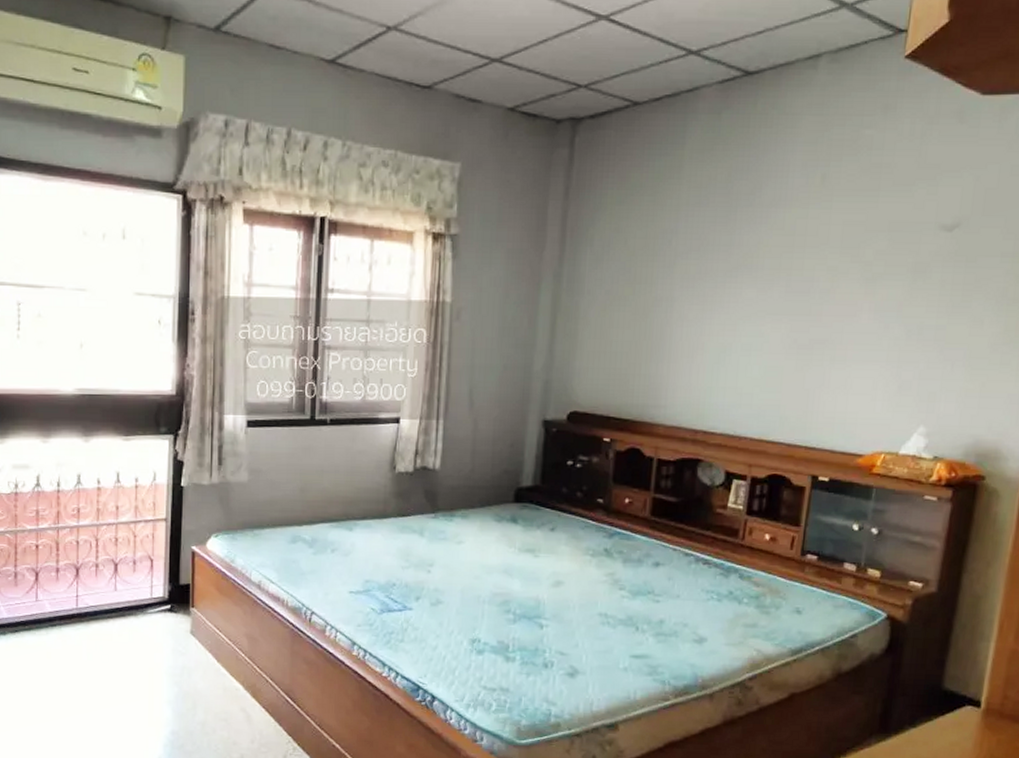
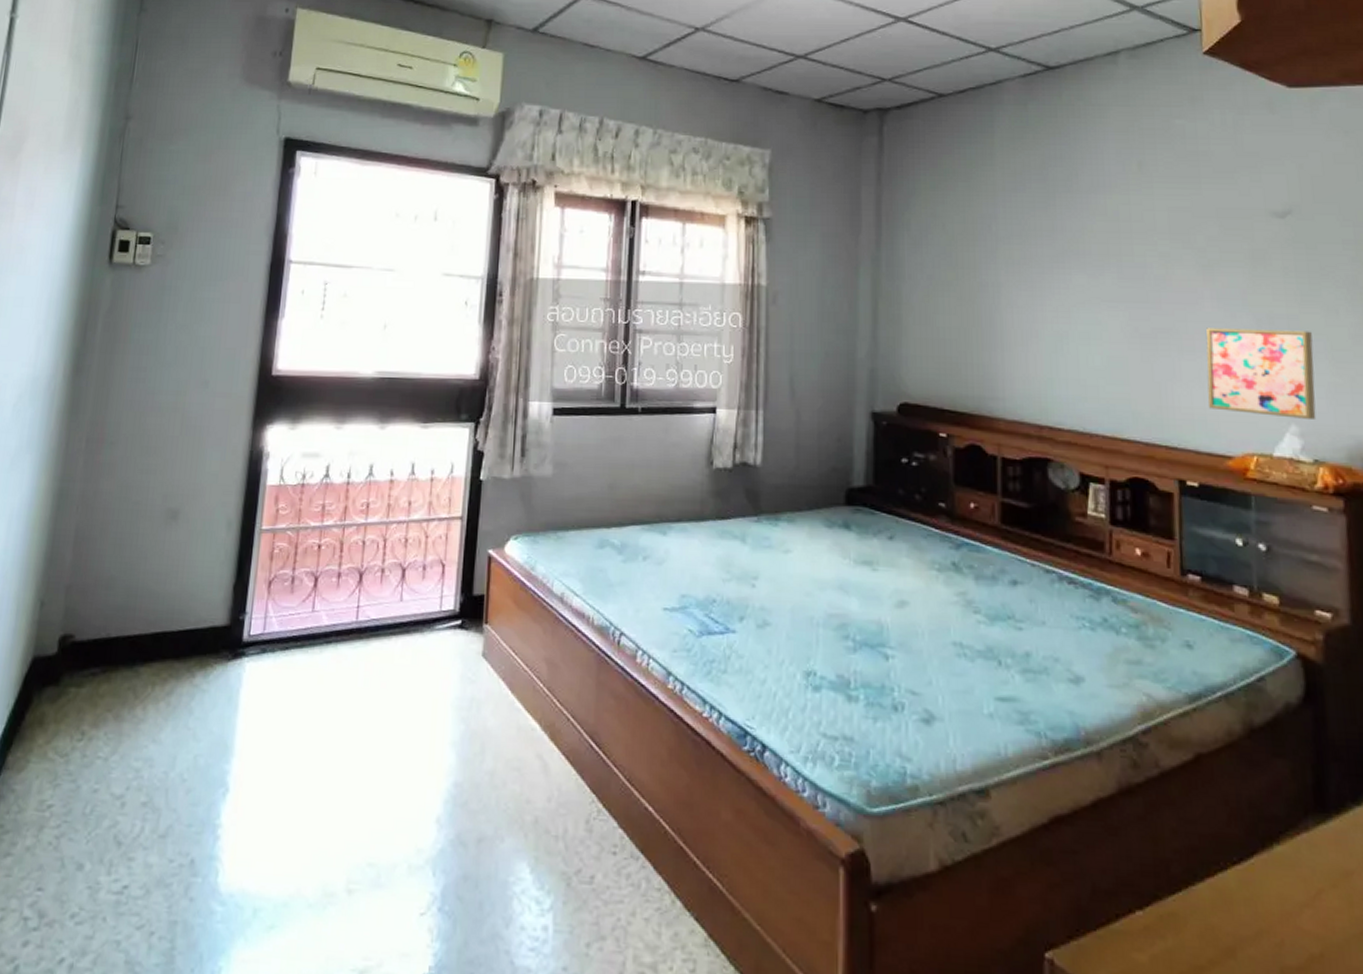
wall art: none [849,338,955,421] -> present [1206,328,1317,419]

